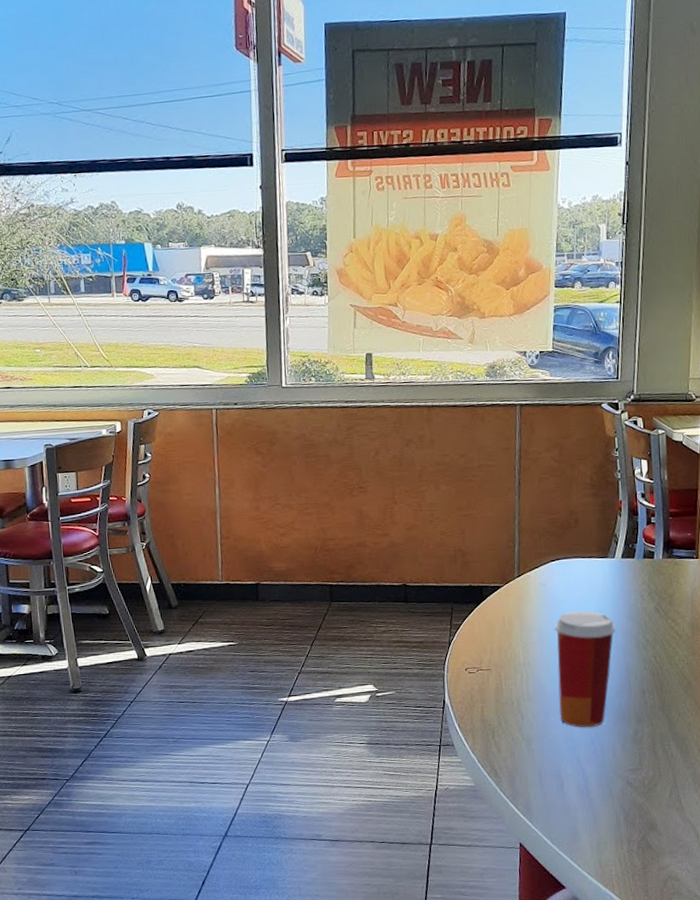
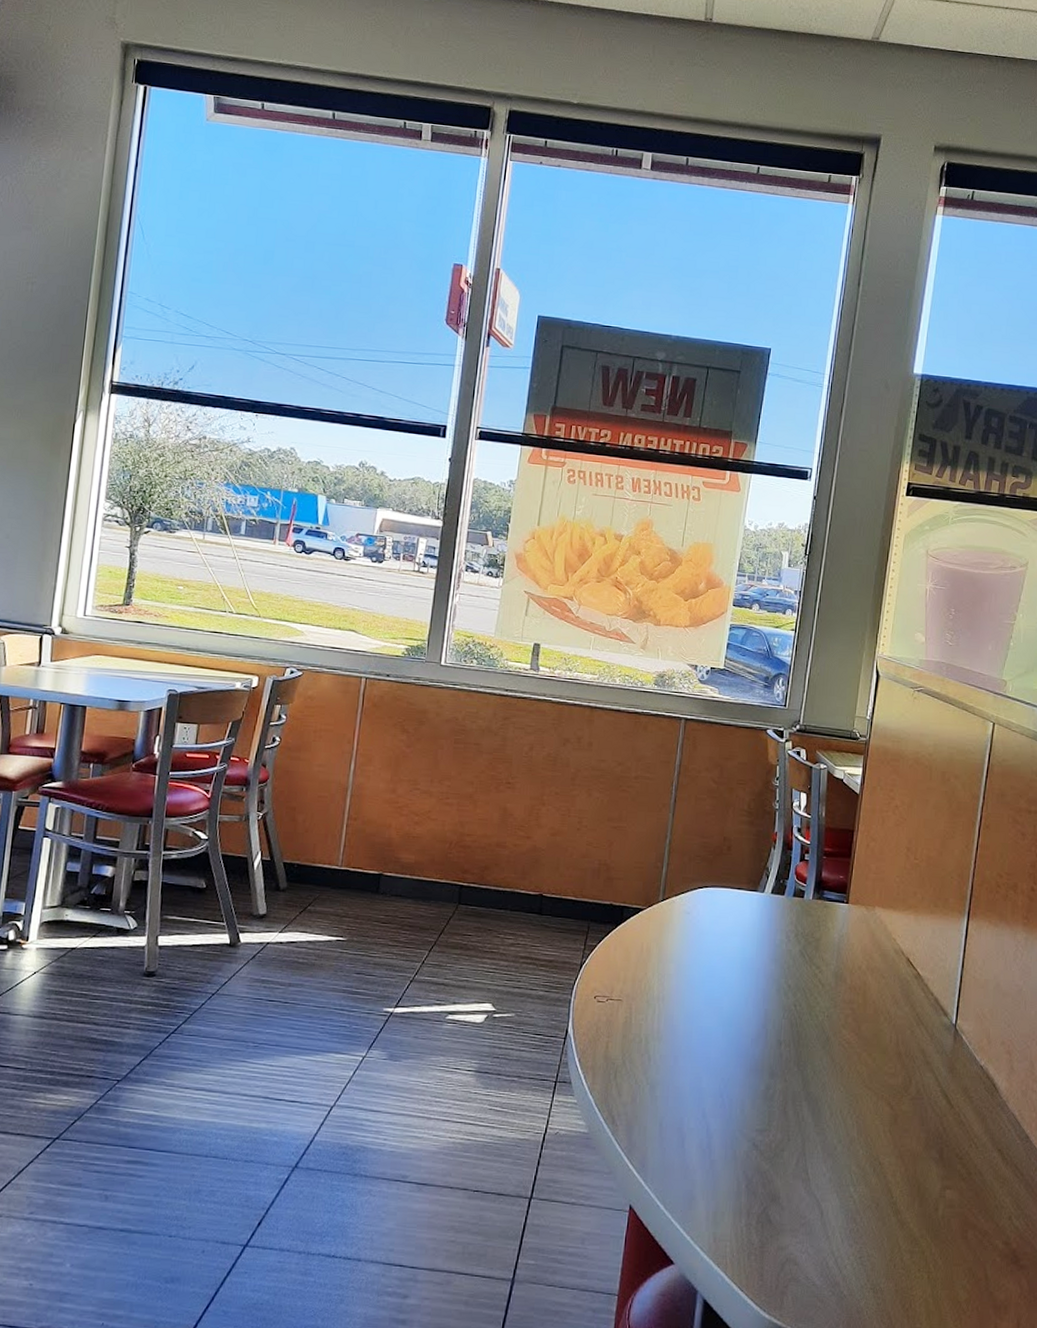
paper cup: present [554,611,617,728] -> none [689,945,759,1078]

